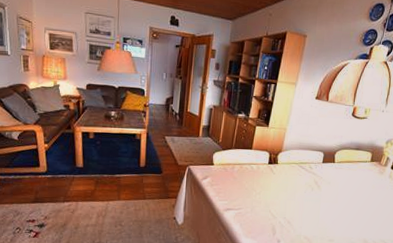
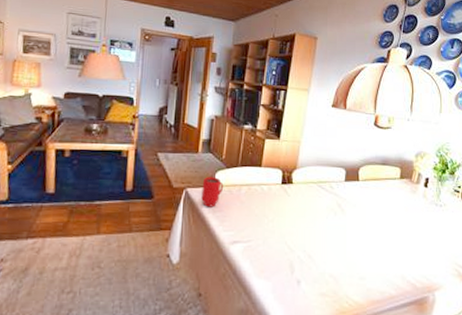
mug: none [201,157,220,182] -> present [201,177,224,207]

